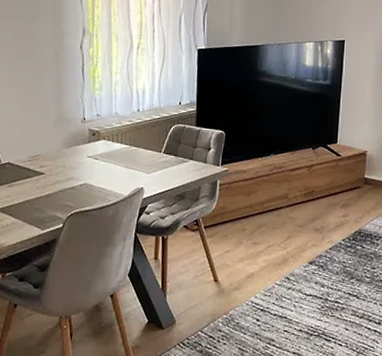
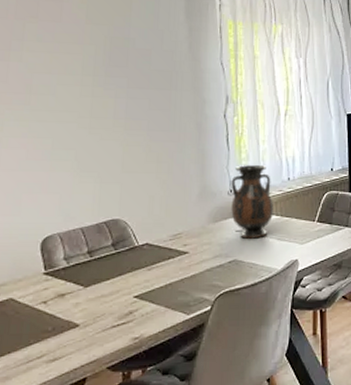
vase: none [83,95,123,165] -> present [231,165,273,239]

